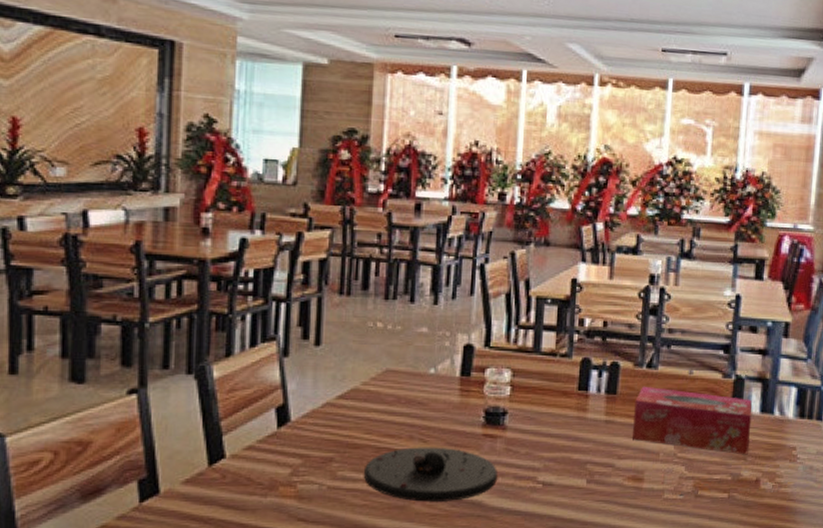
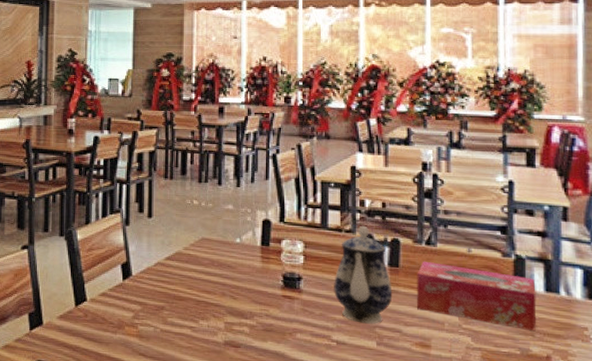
plate: present [363,447,497,502] -> none [187,302,296,351]
teapot: none [542,348,608,460] -> present [333,225,393,324]

